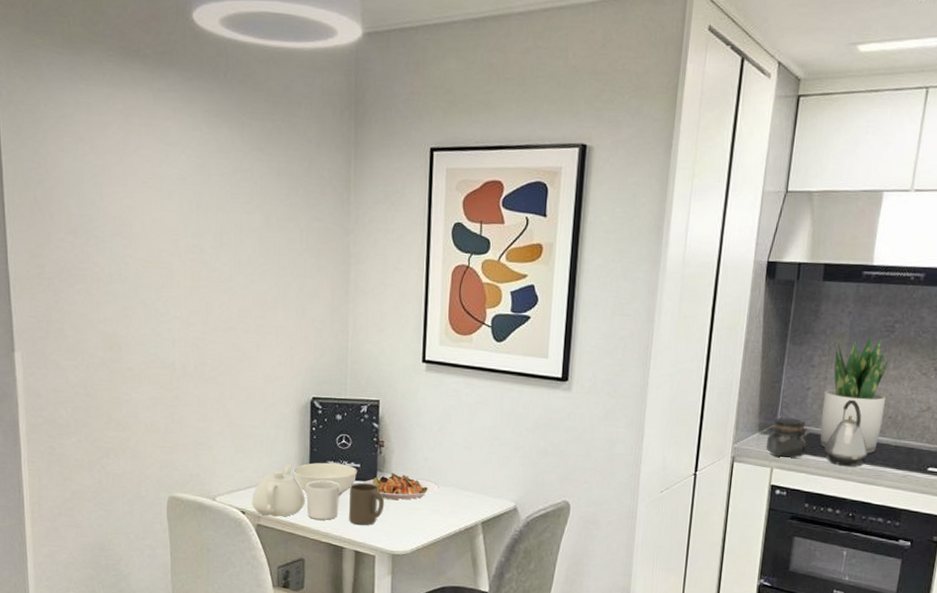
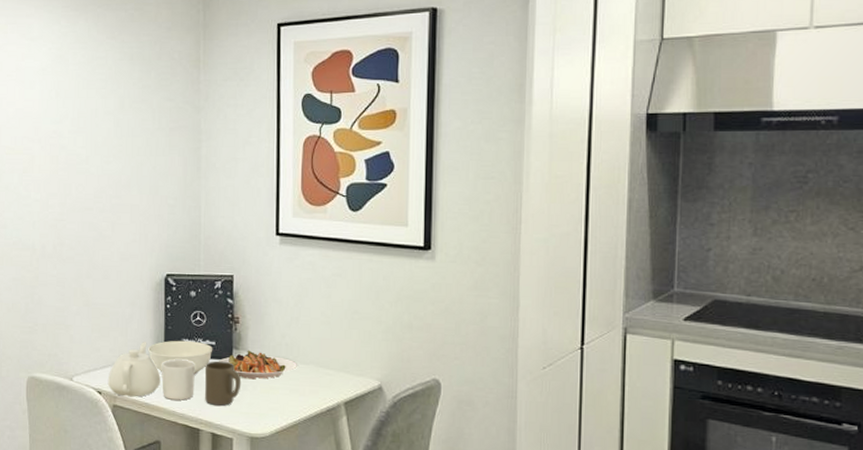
jar: present [766,417,807,458] -> none [662,283,713,328]
planter: present [820,337,890,453] -> none [727,189,806,321]
kettle: present [824,399,869,466] -> none [735,260,791,337]

